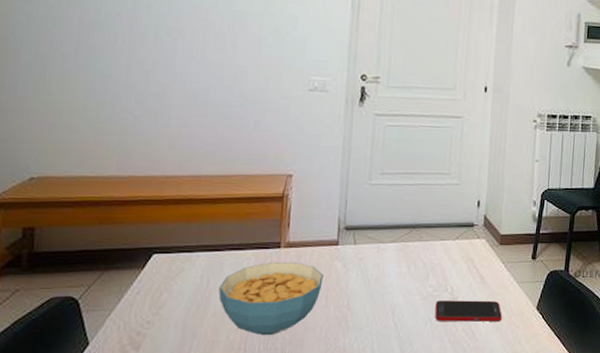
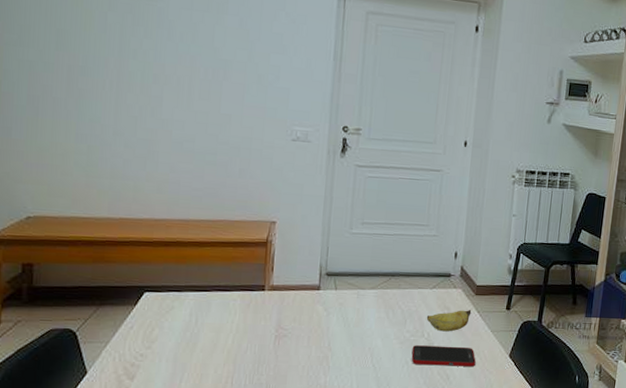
cereal bowl: present [218,261,324,336] -> none [206,303,306,372]
banana: none [449,260,496,285] -> present [426,309,472,332]

